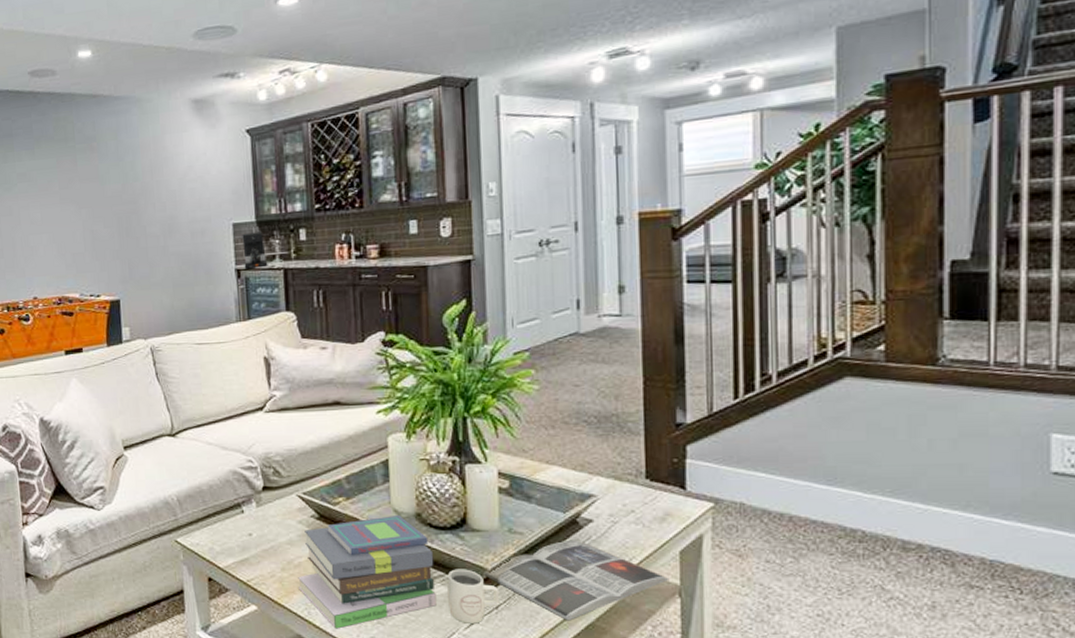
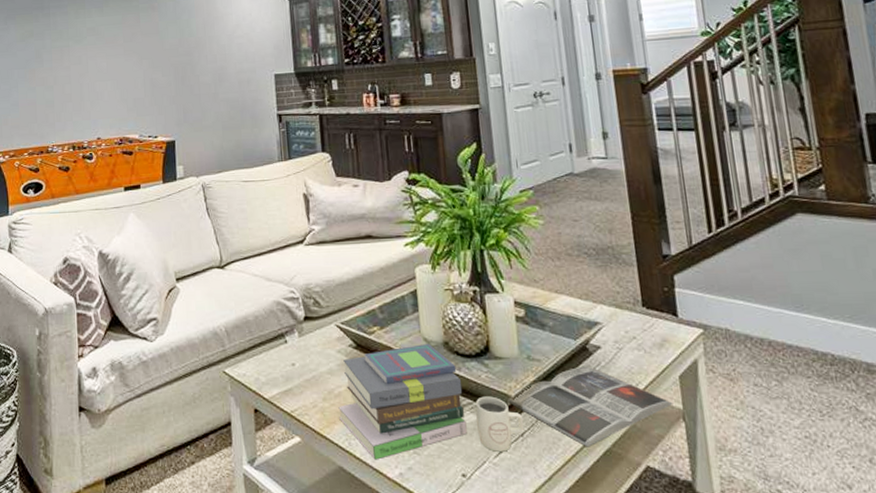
coffee maker: present [242,232,268,269] -> none [283,82,306,114]

